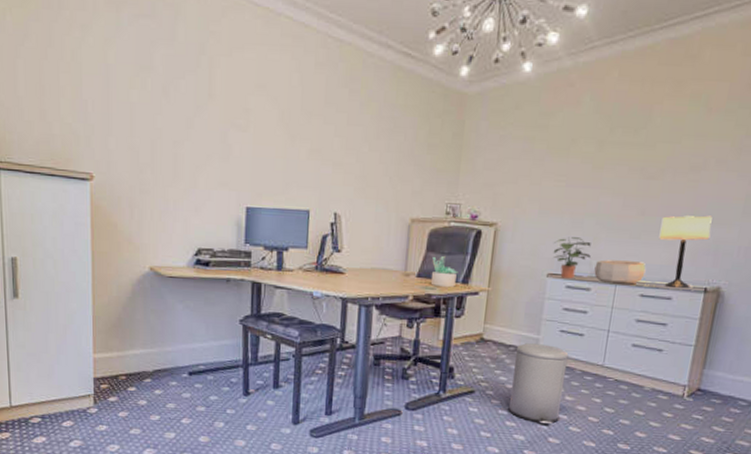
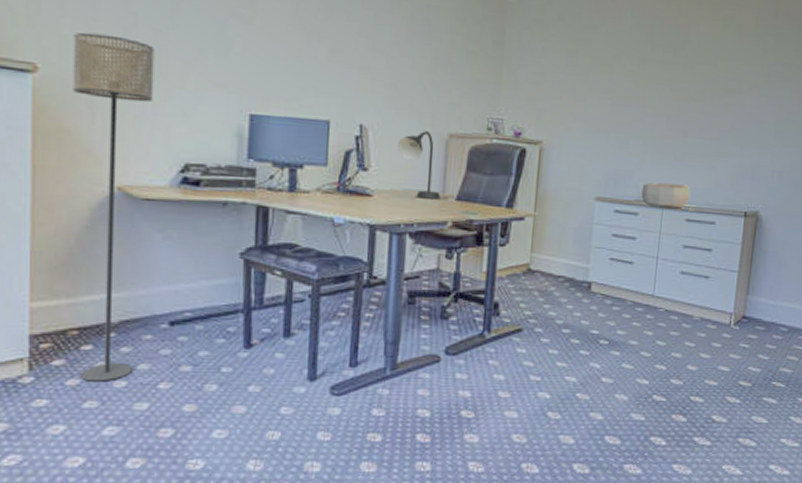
floor lamp: none [117,147,174,415] -> present [73,32,155,382]
desk lamp: none [366,217,403,277] -> present [398,131,440,200]
succulent plant: present [430,255,458,288] -> none [471,176,502,213]
pedal bin: present [508,343,569,425] -> none [558,273,619,363]
potted plant: present [553,237,591,279] -> none [600,158,637,203]
table lamp: present [659,214,712,289] -> none [701,137,748,213]

